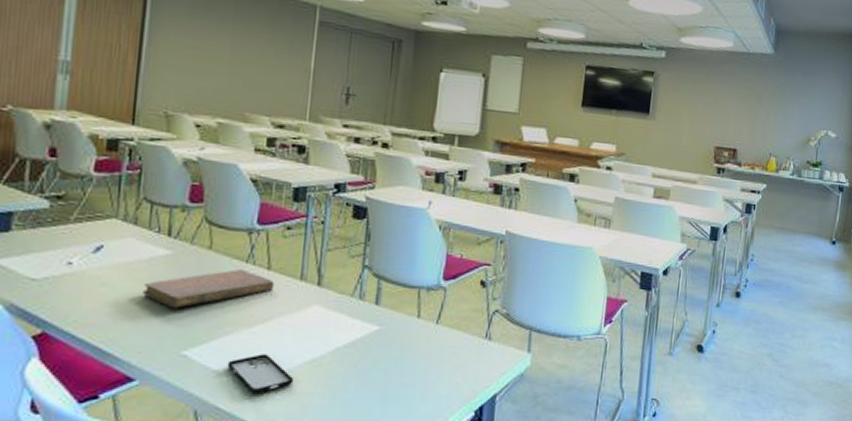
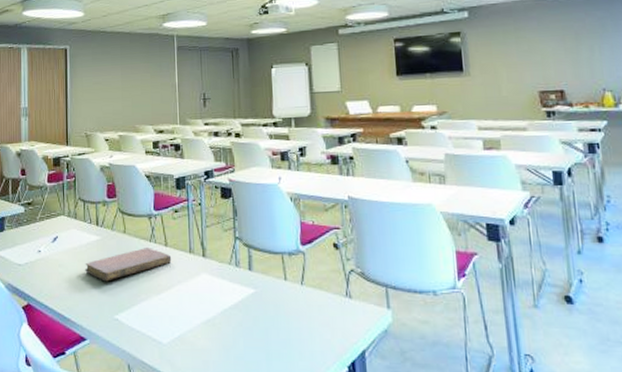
smartphone: present [227,354,294,393] -> none [146,317,196,350]

